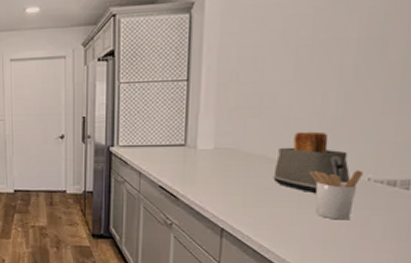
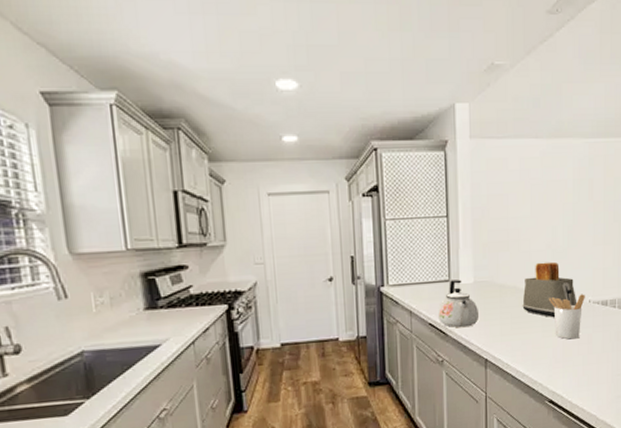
kettle: none [170,145,218,194] -> present [438,279,480,328]

